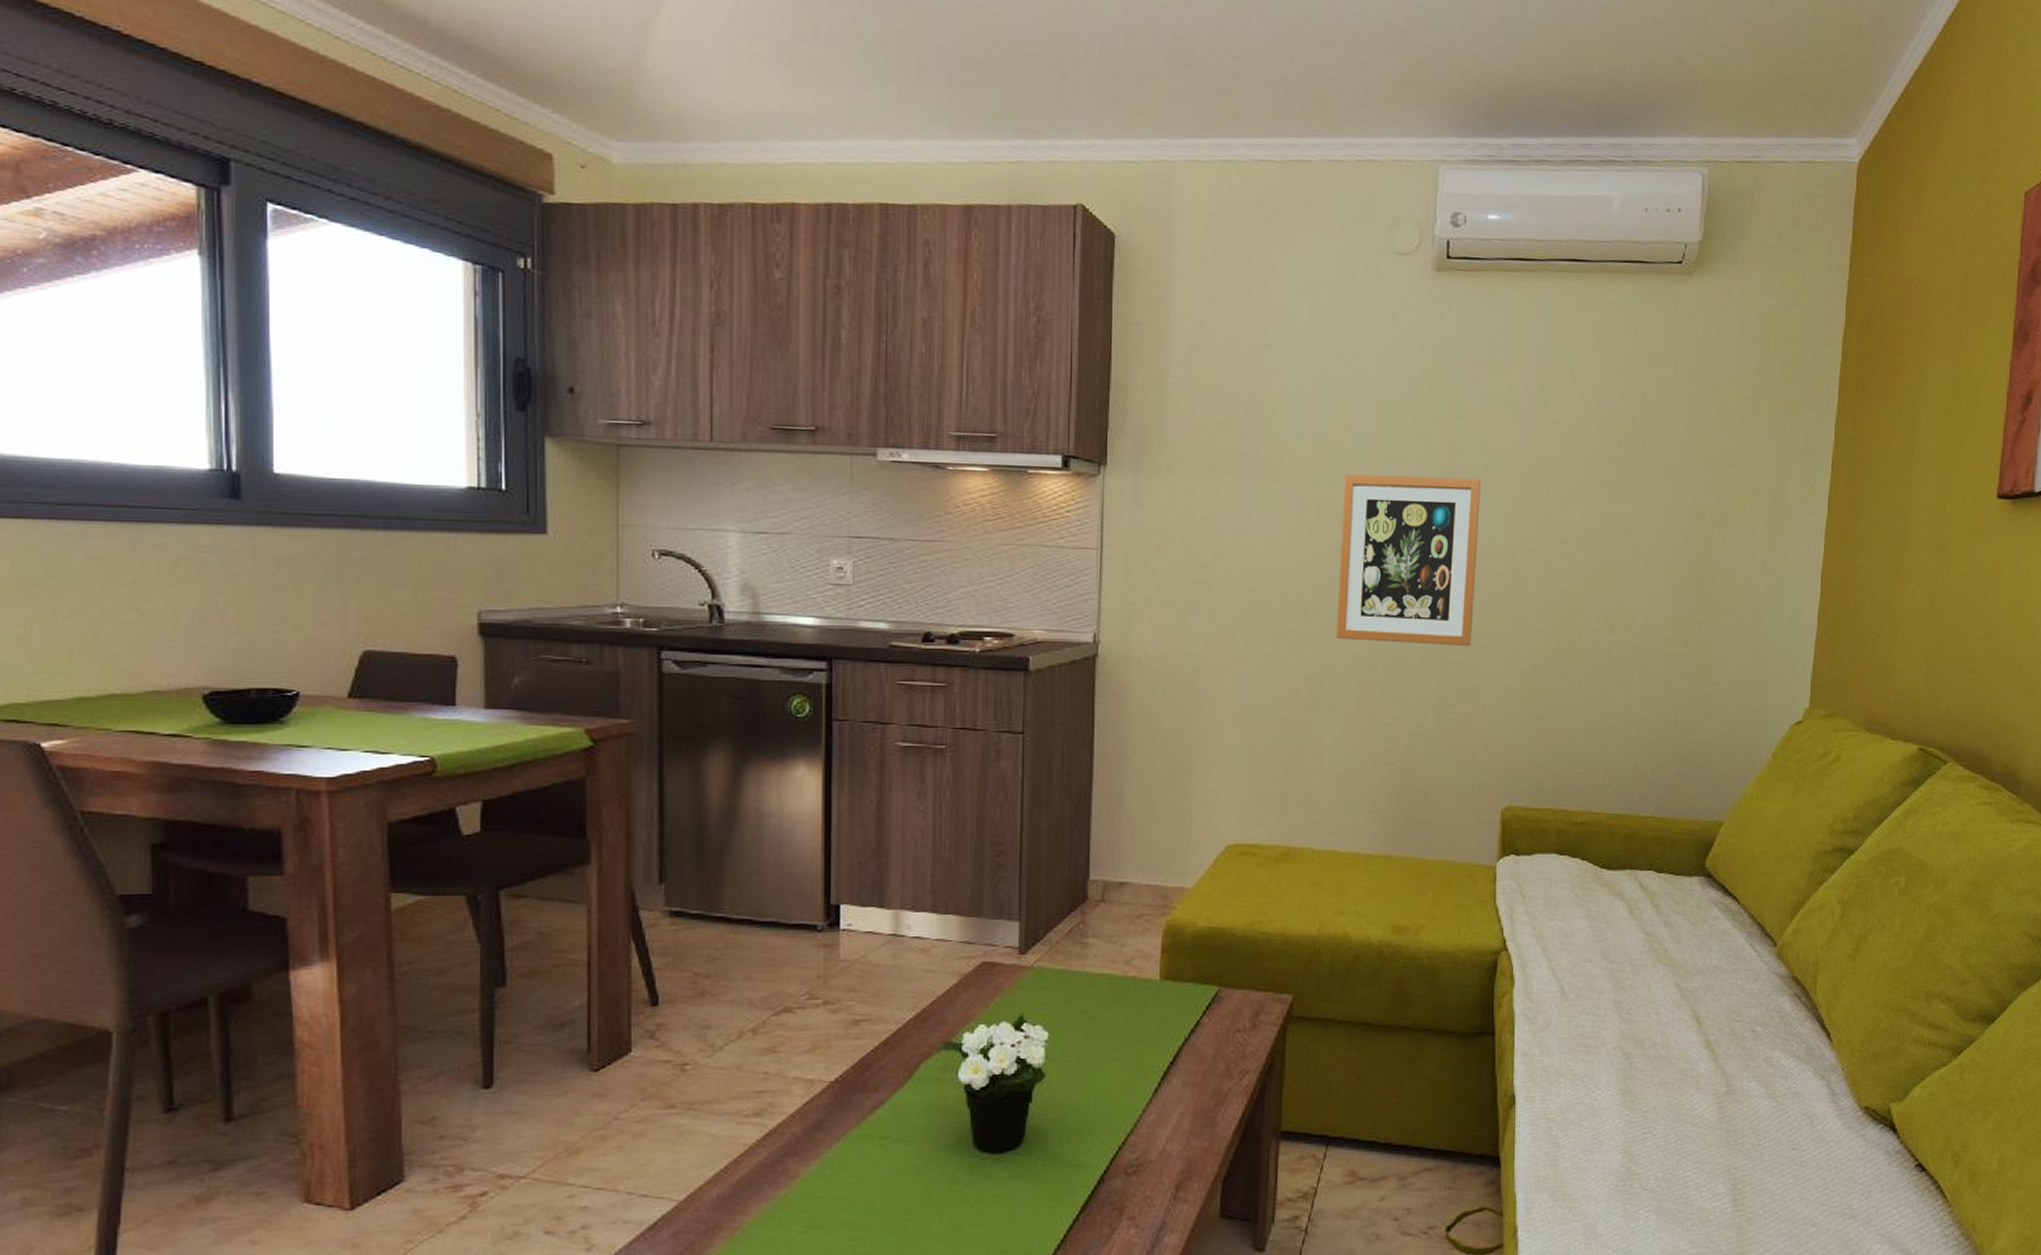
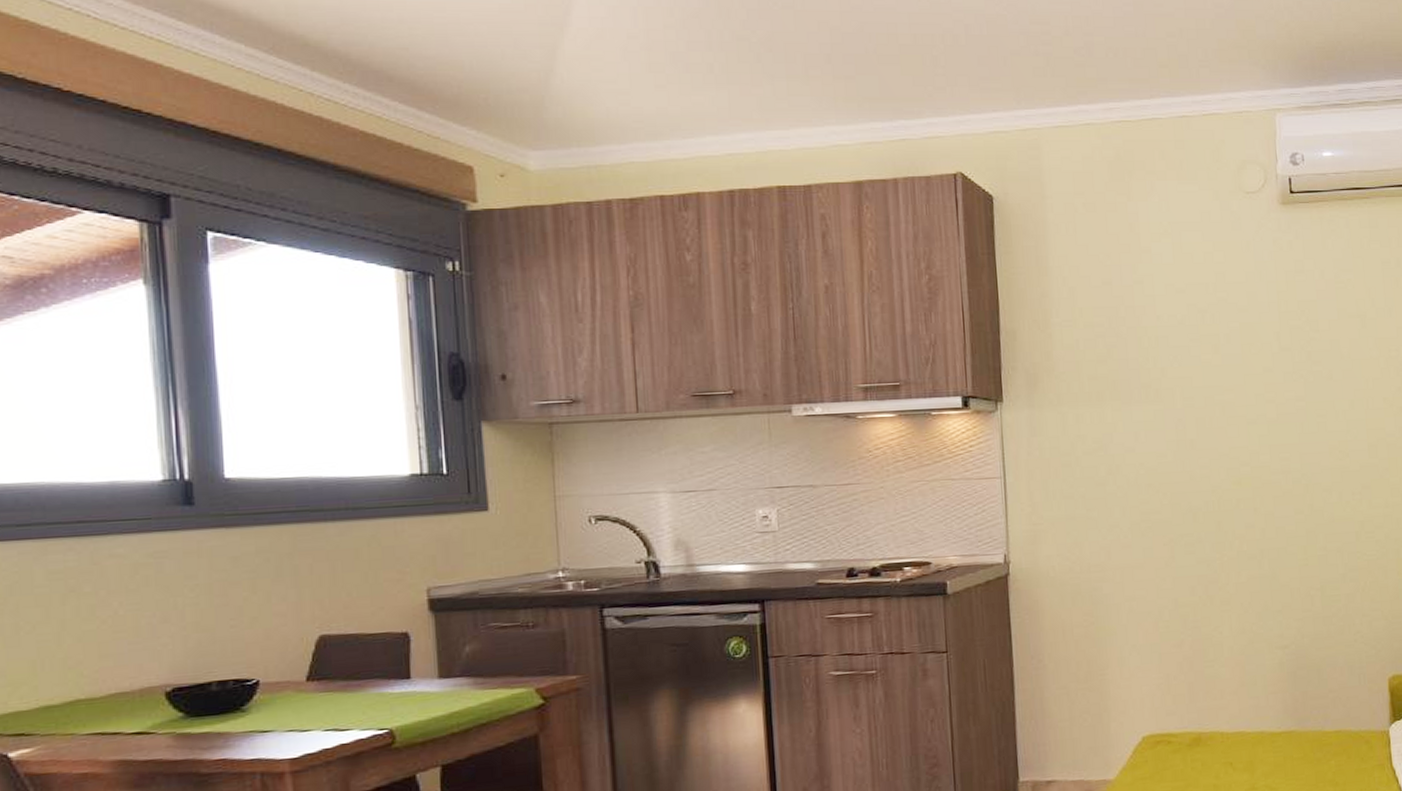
wall art: present [1336,474,1480,647] -> none [1218,383,1347,539]

